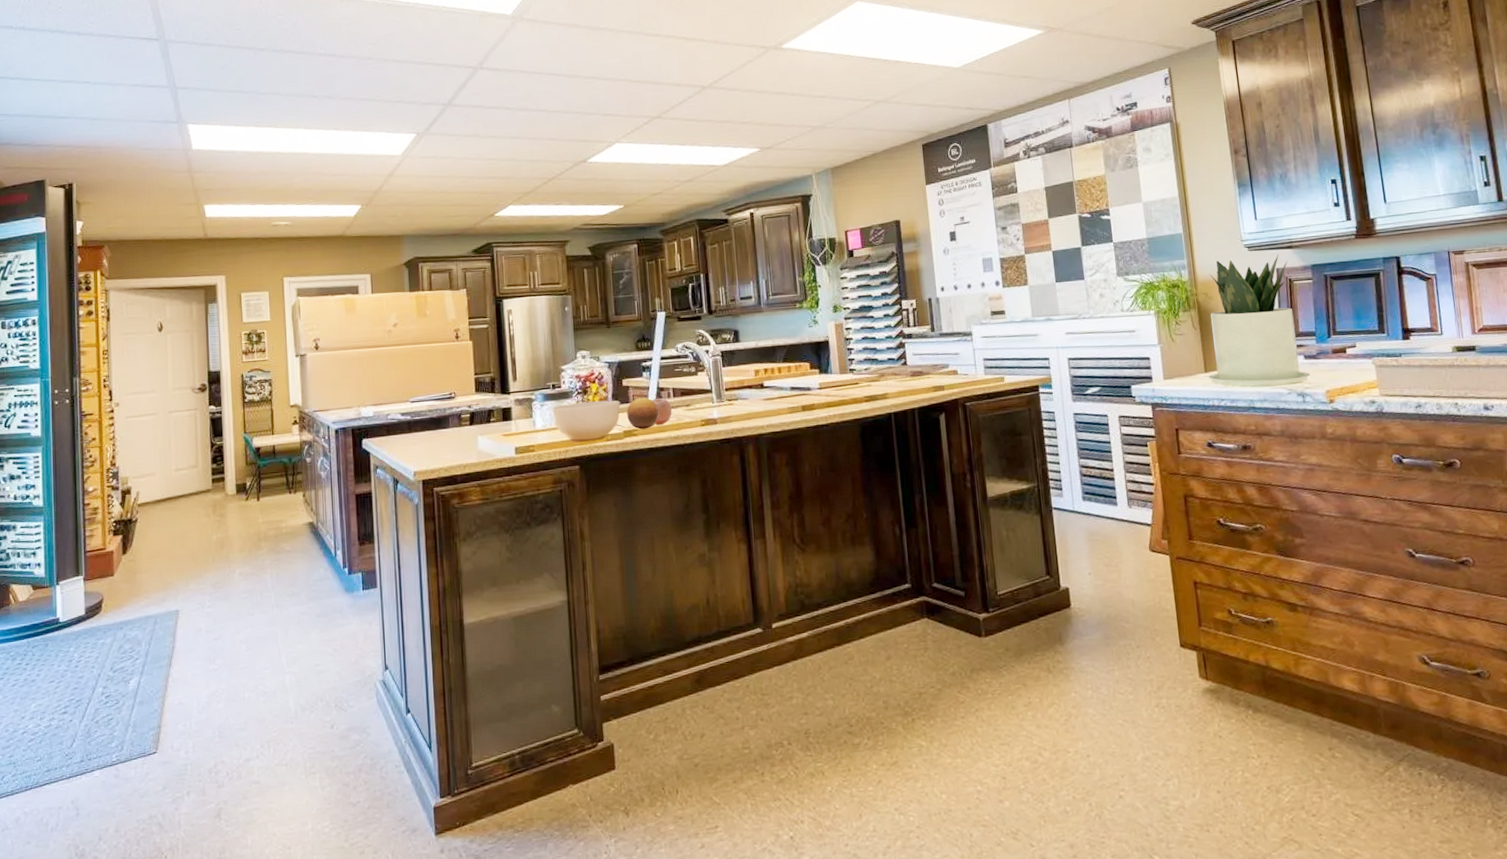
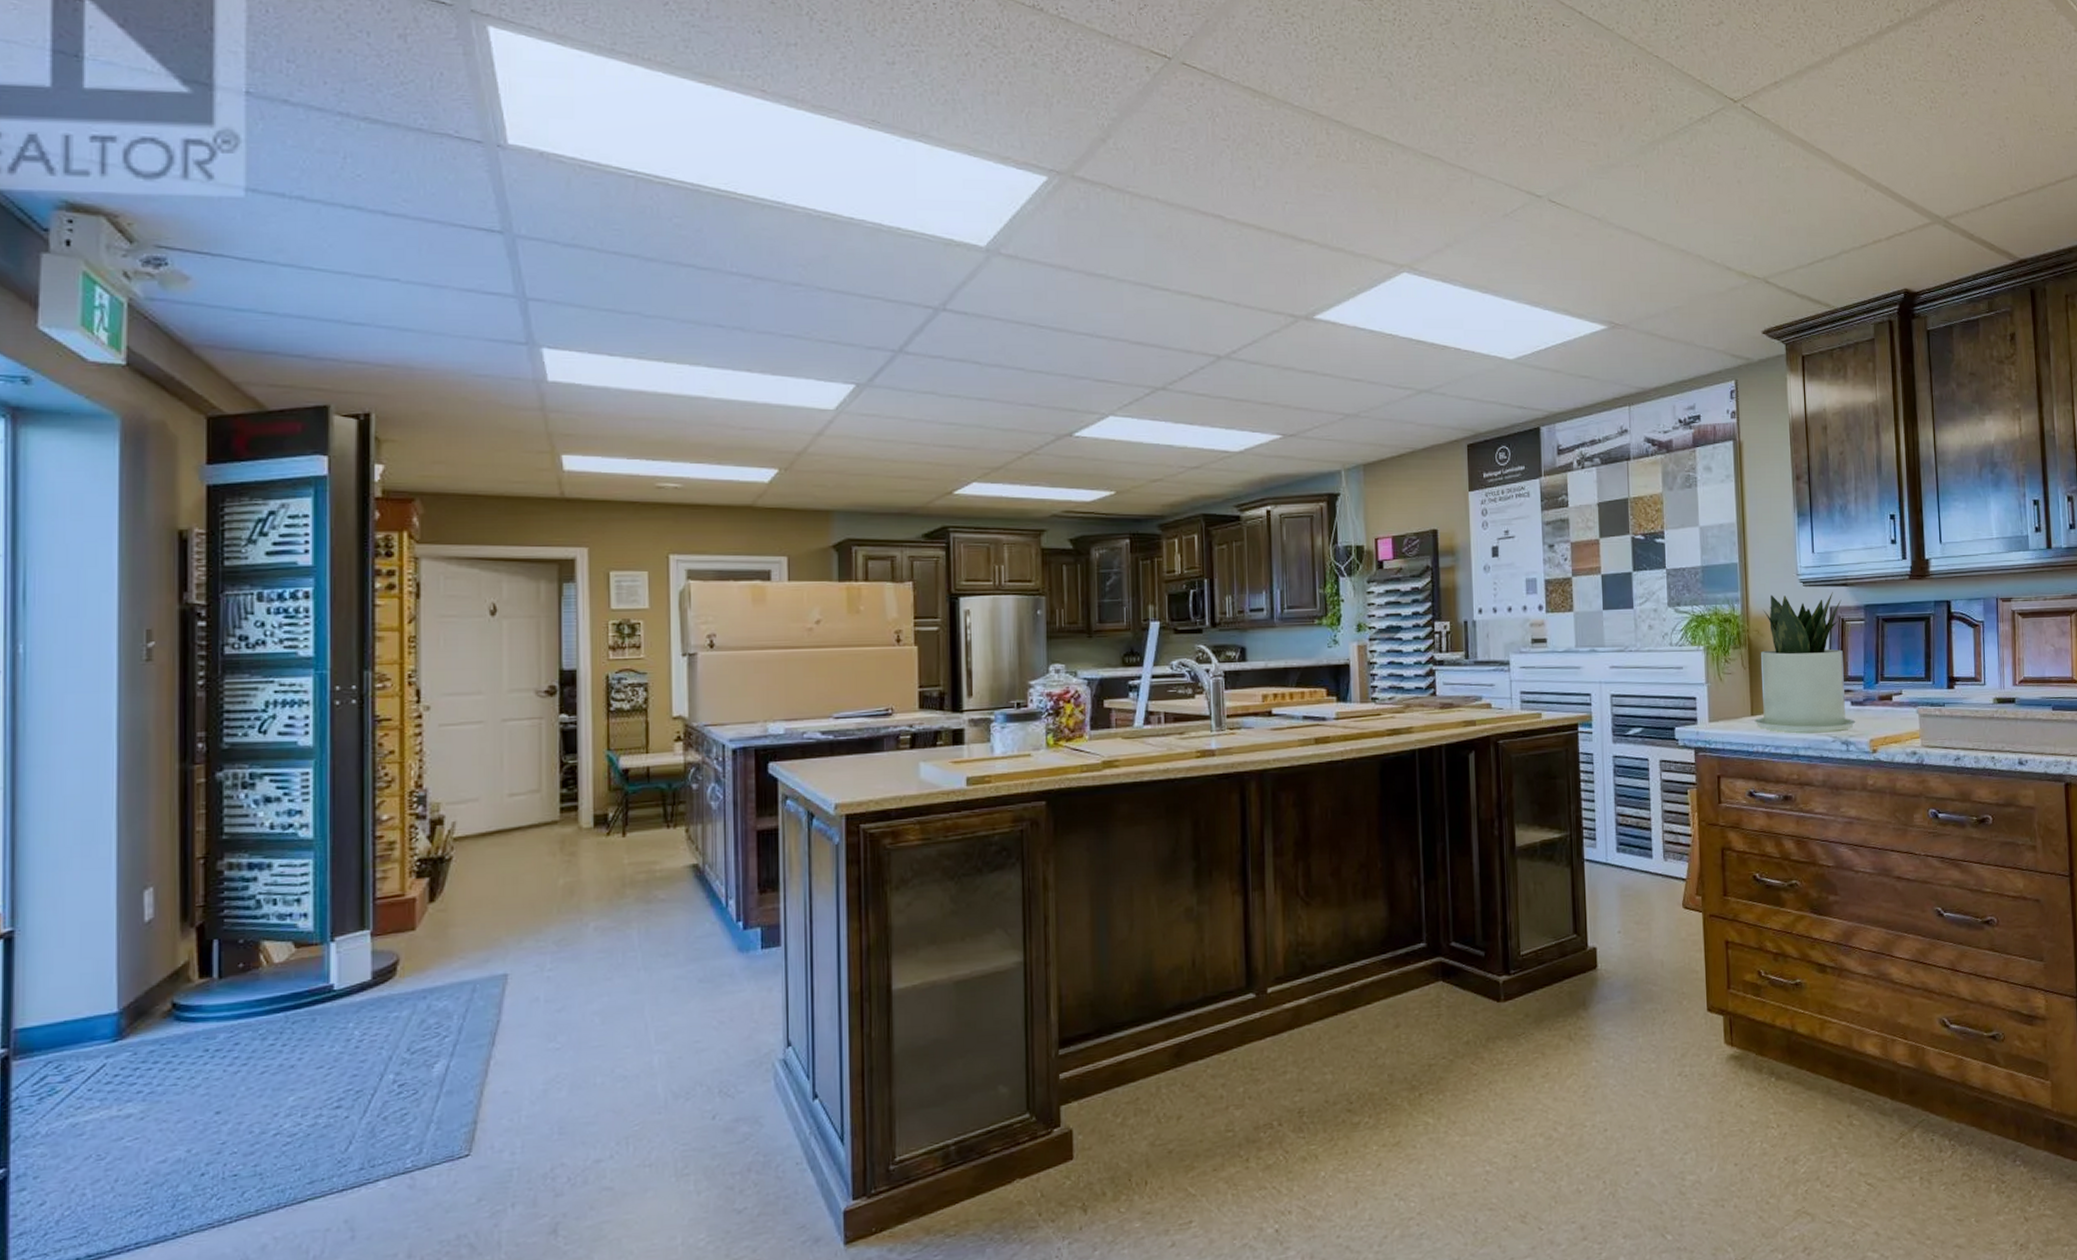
bowl: present [552,400,620,442] -> none [1015,724,1100,773]
fruit: present [626,396,658,430] -> none [1107,721,1145,760]
fruit: present [651,398,672,426] -> none [1138,723,1162,756]

